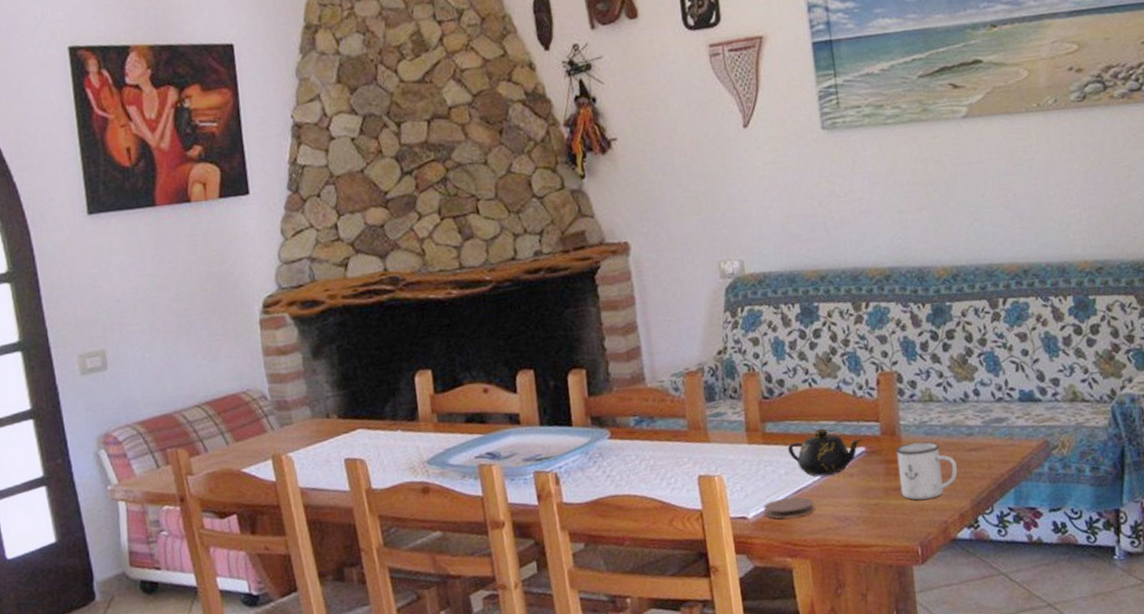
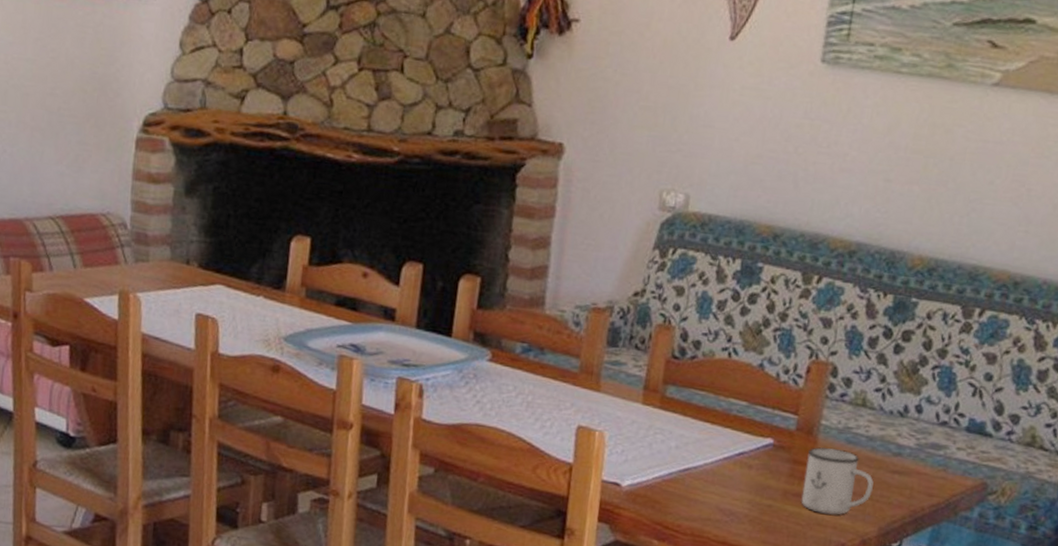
coaster: present [763,497,815,519] -> none [640,473,701,498]
teapot: present [787,428,862,476] -> none [685,407,773,461]

